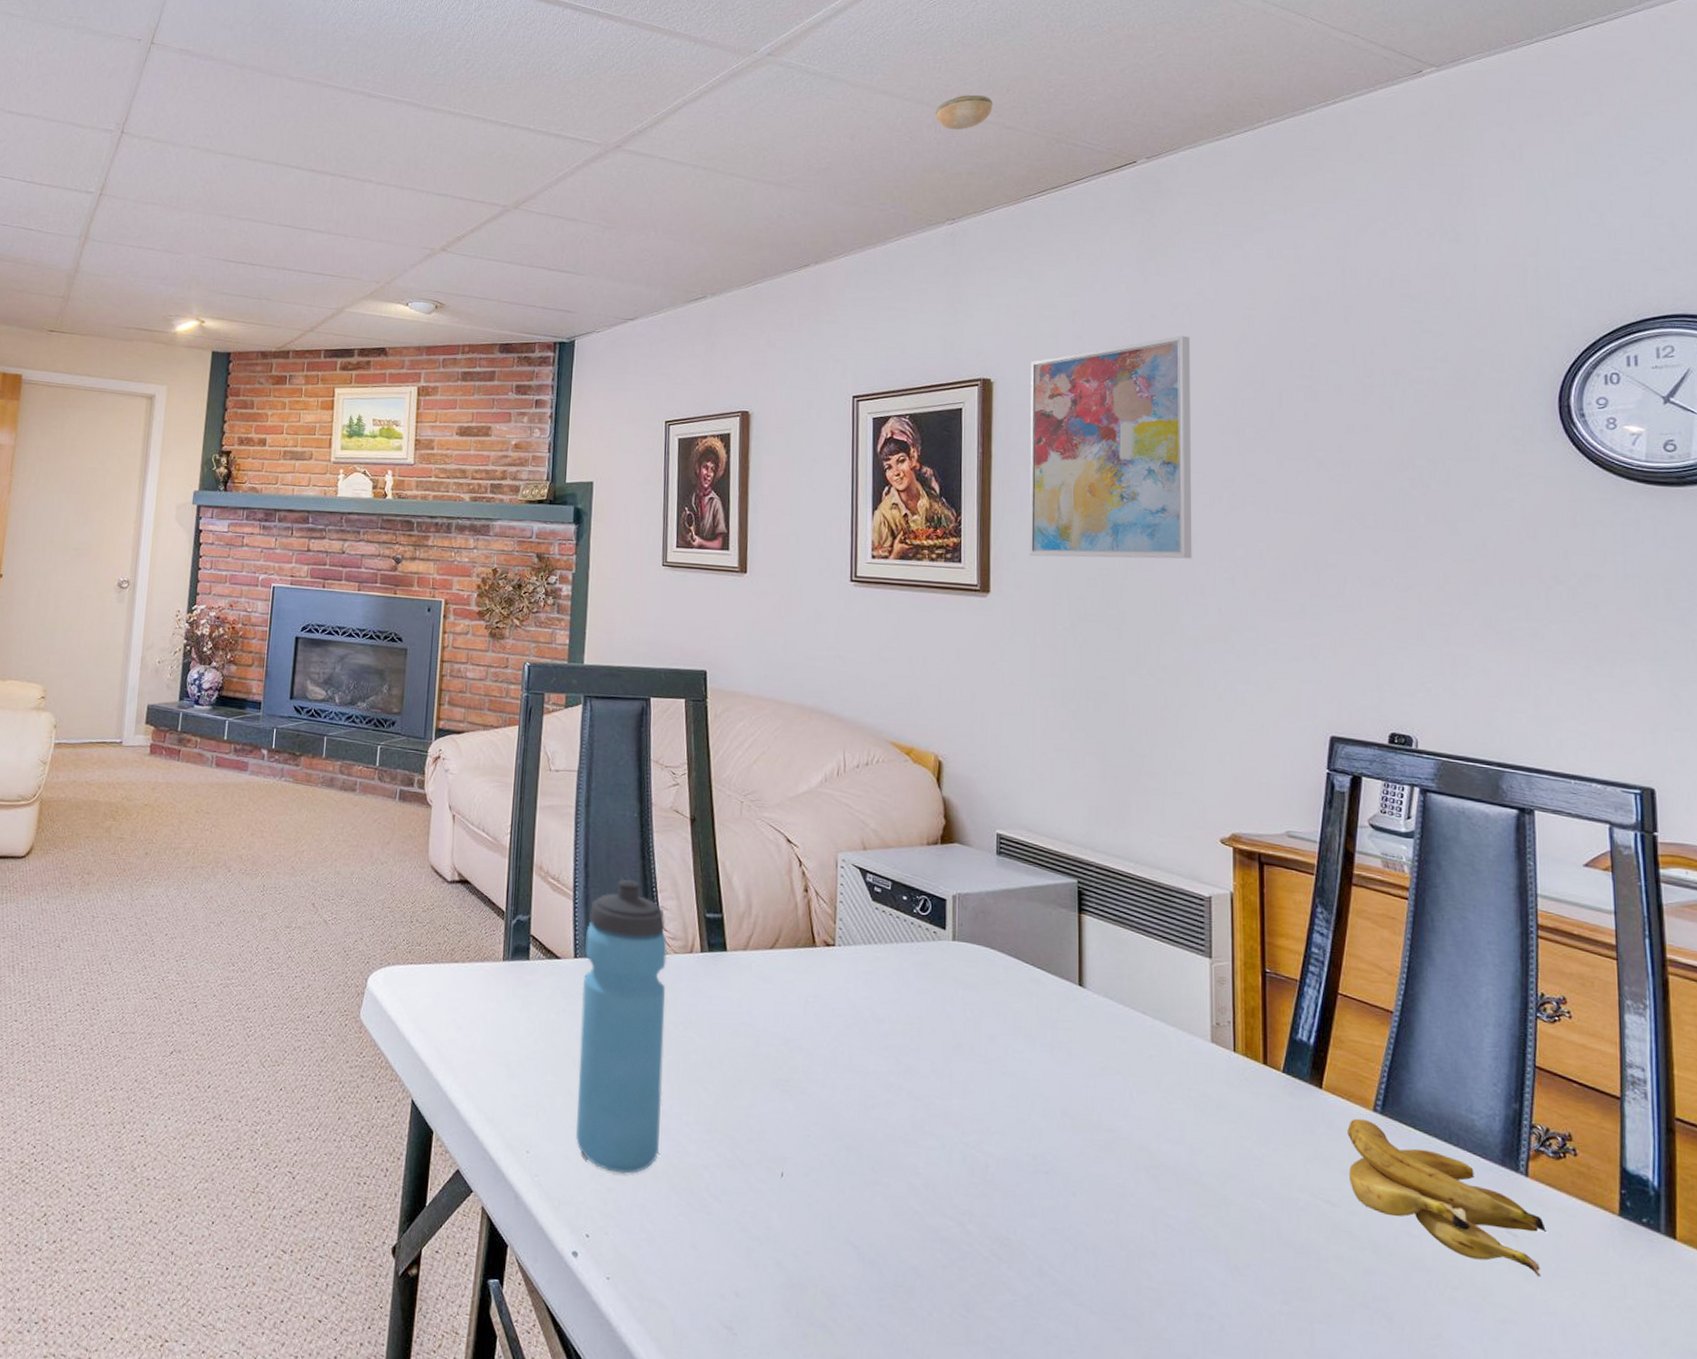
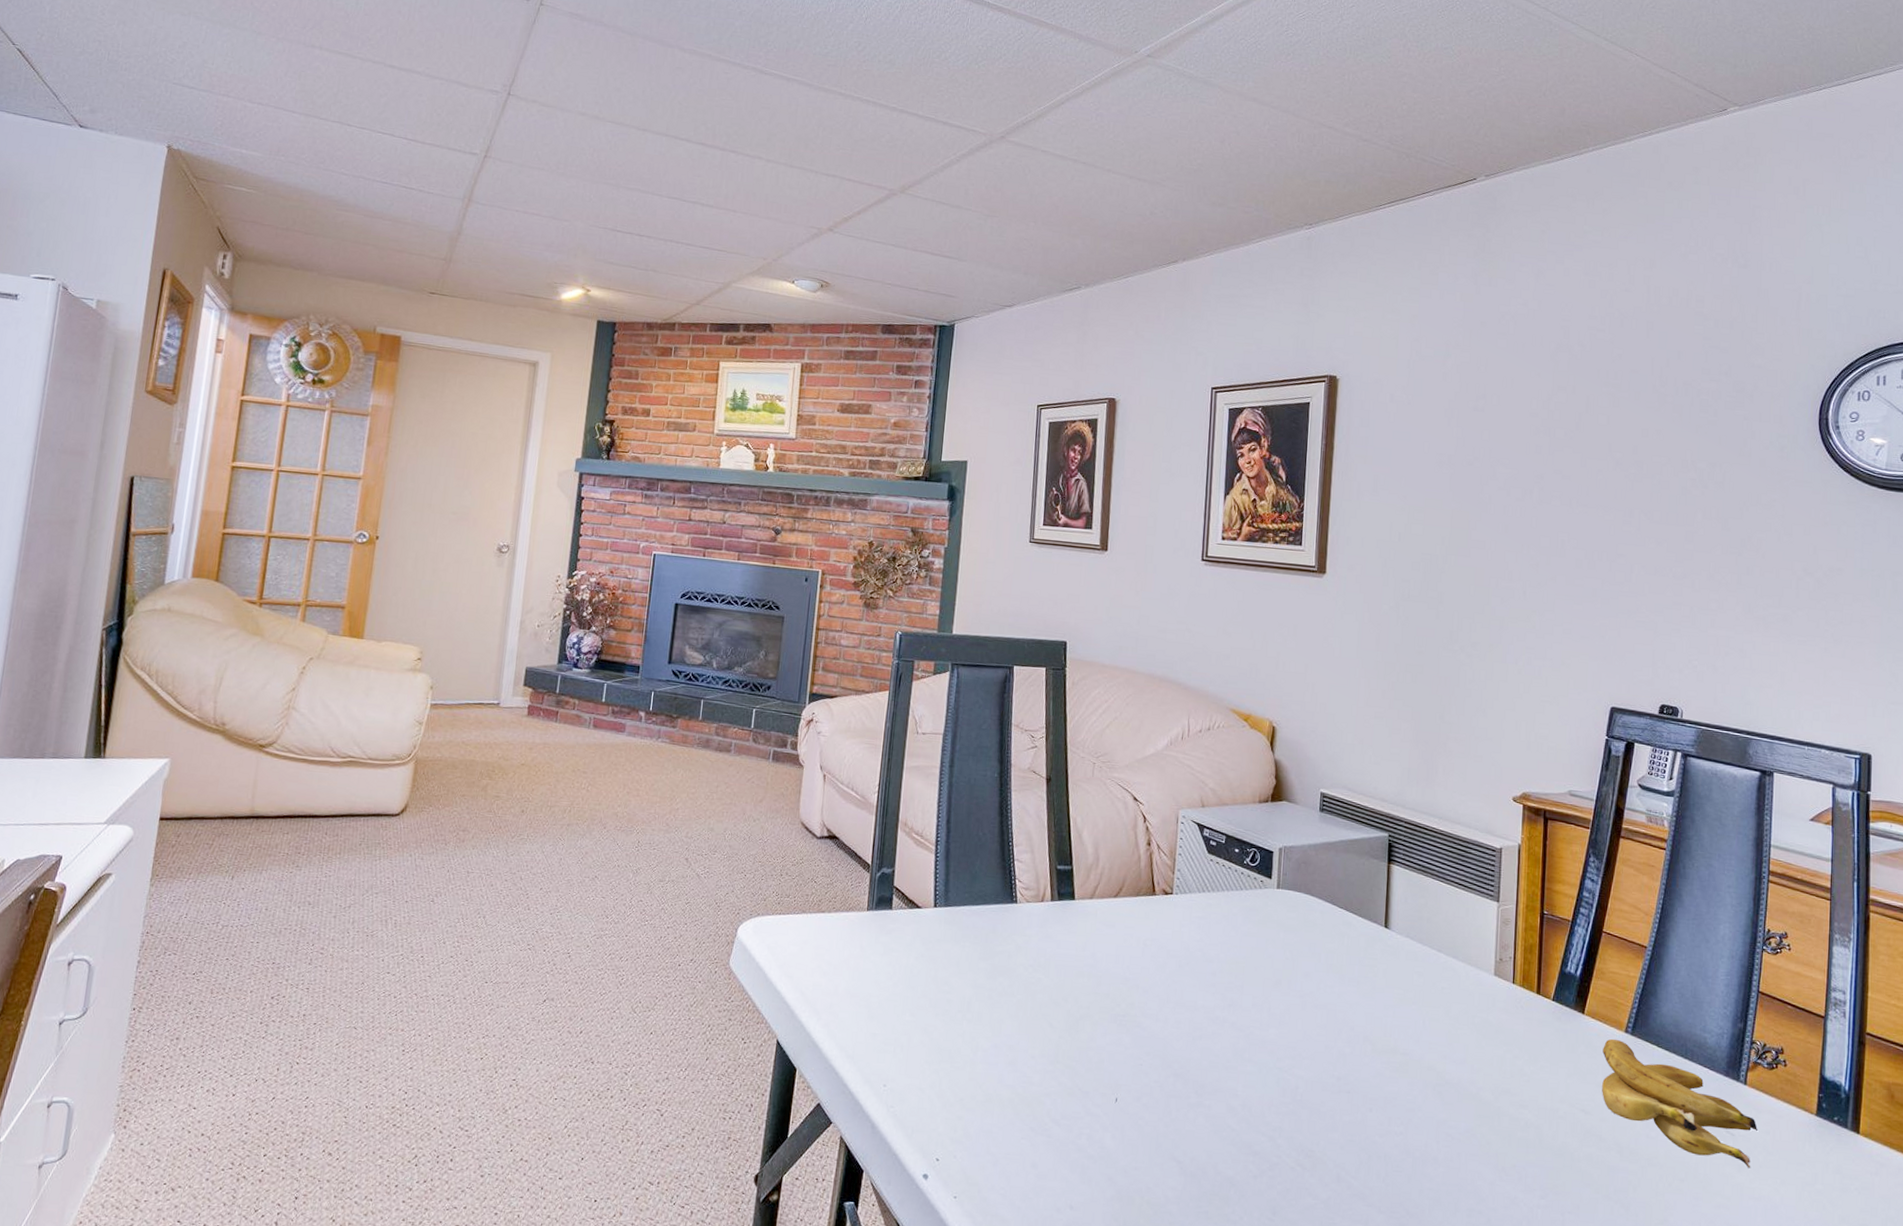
water bottle: present [576,878,667,1174] -> none [930,834,1021,1103]
smoke detector: present [934,95,993,130] -> none [1299,106,1352,140]
wall art: present [1029,335,1192,559] -> none [1363,342,1514,547]

